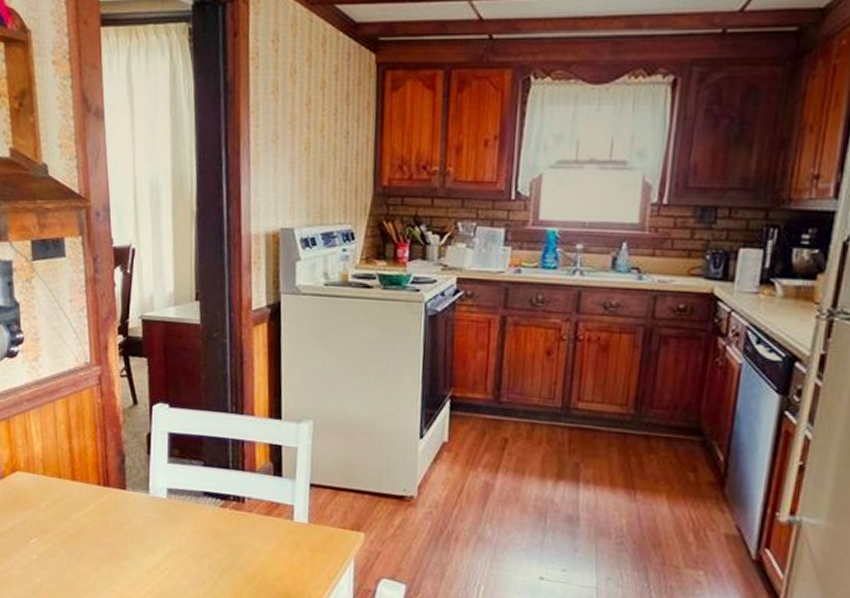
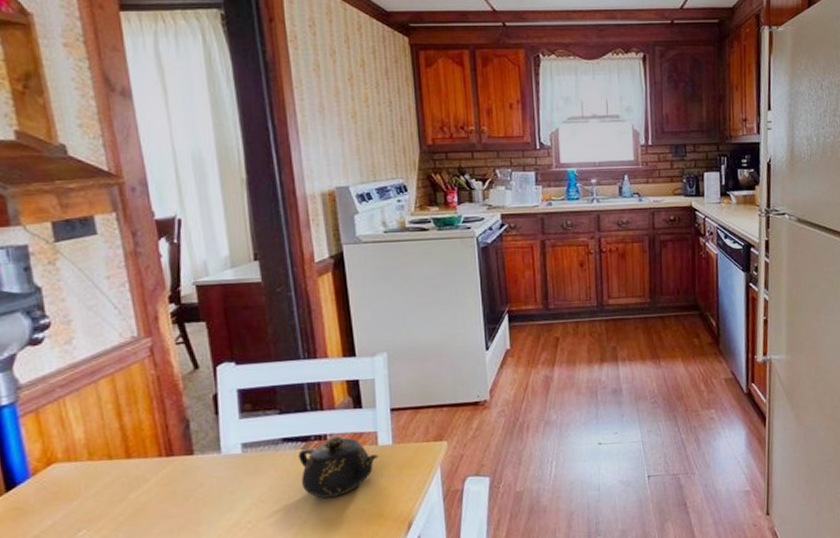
teapot: none [217,501,292,565] -> present [299,436,378,499]

